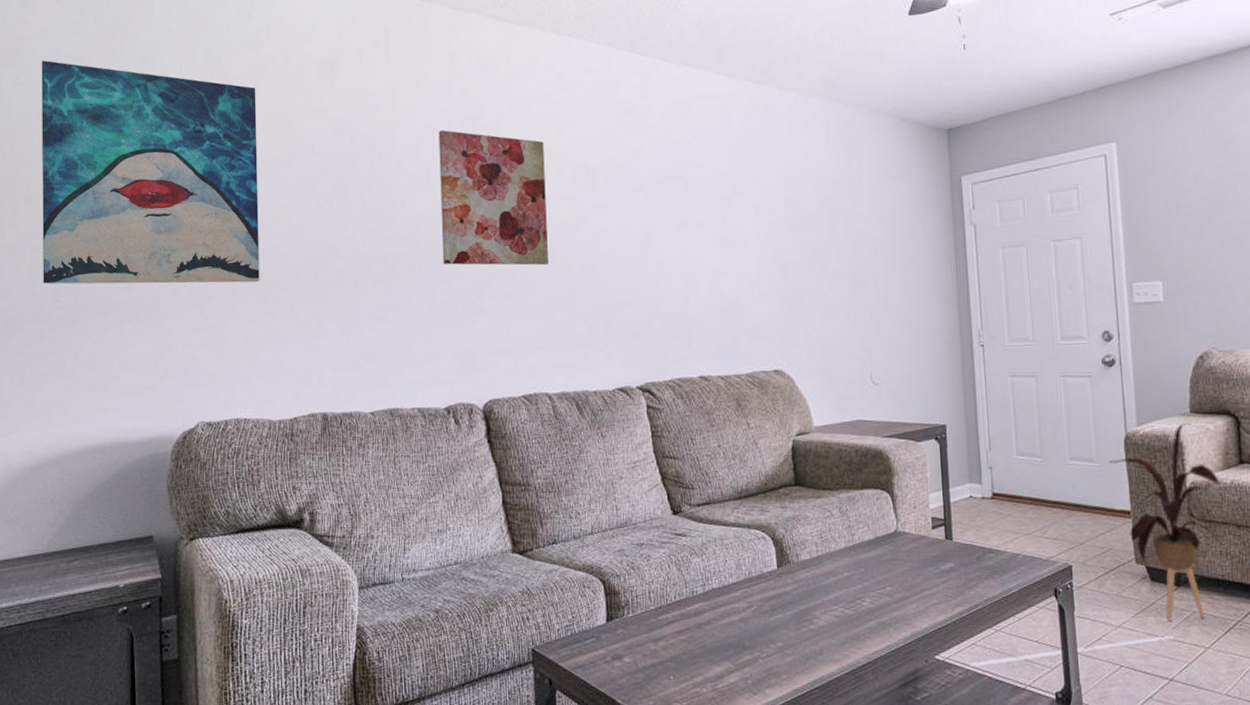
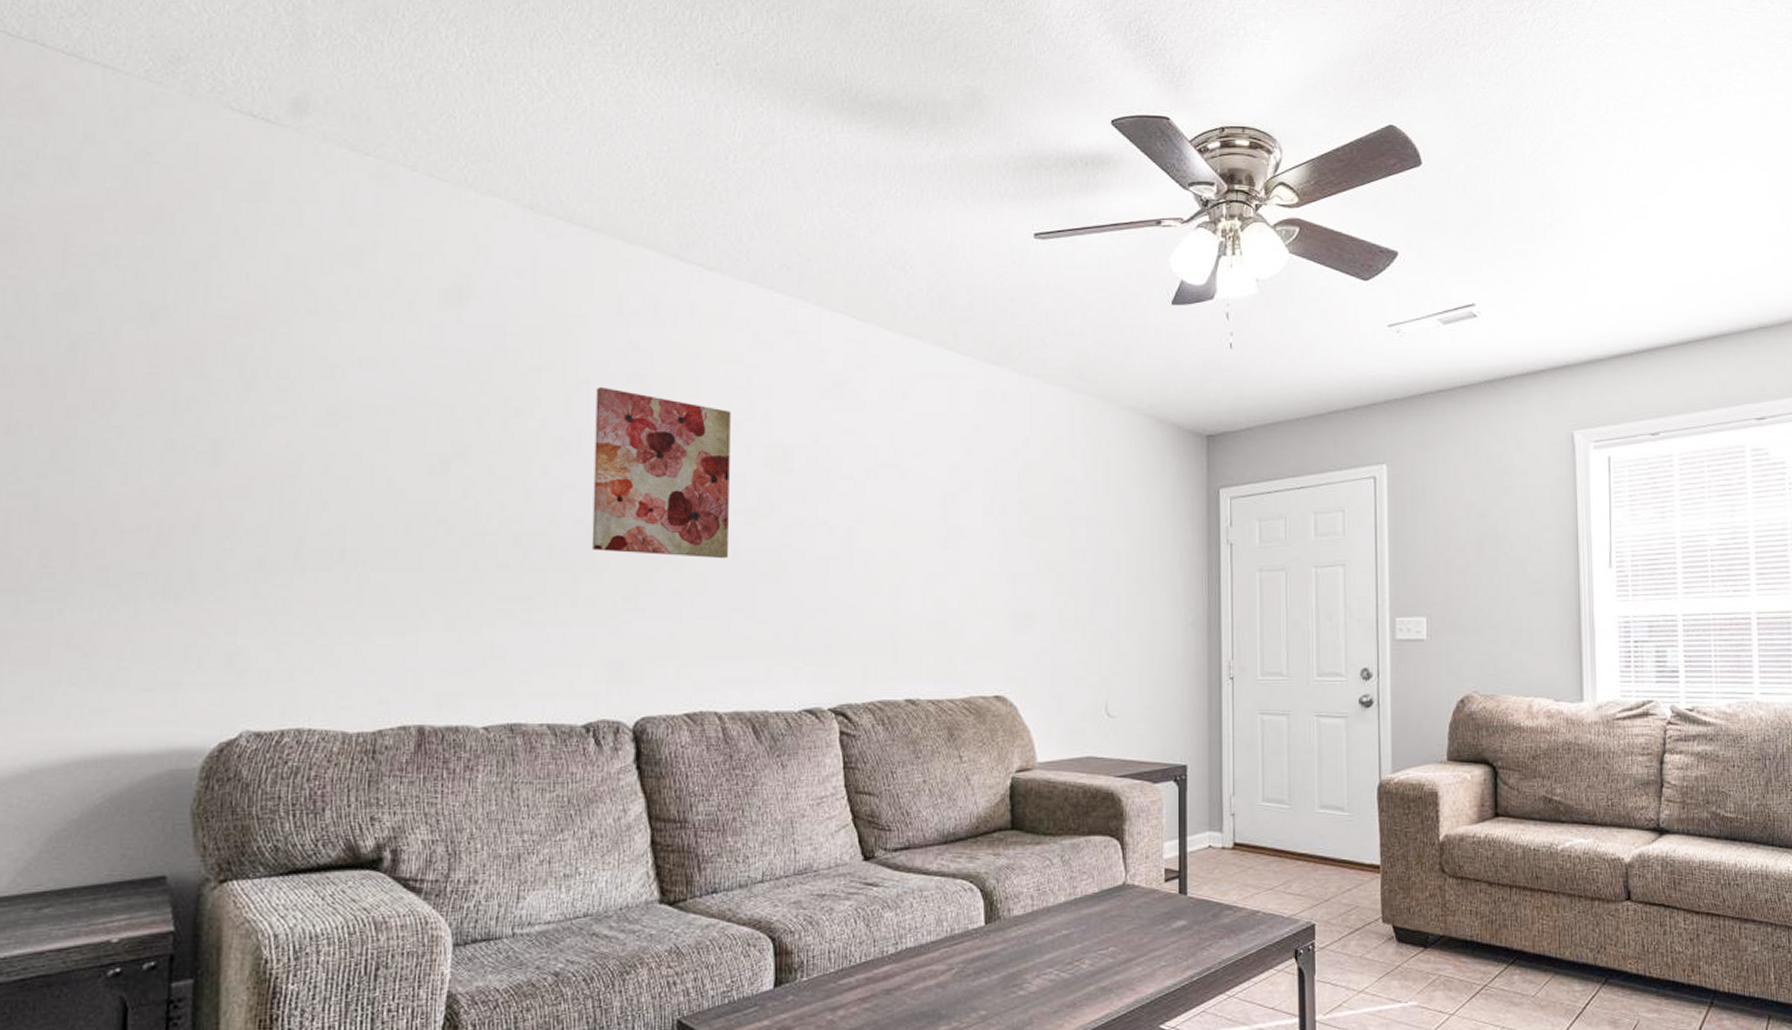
wall art: present [41,60,260,285] -> none [24,250,353,558]
house plant: present [1109,423,1222,621] -> none [1360,772,1473,986]

